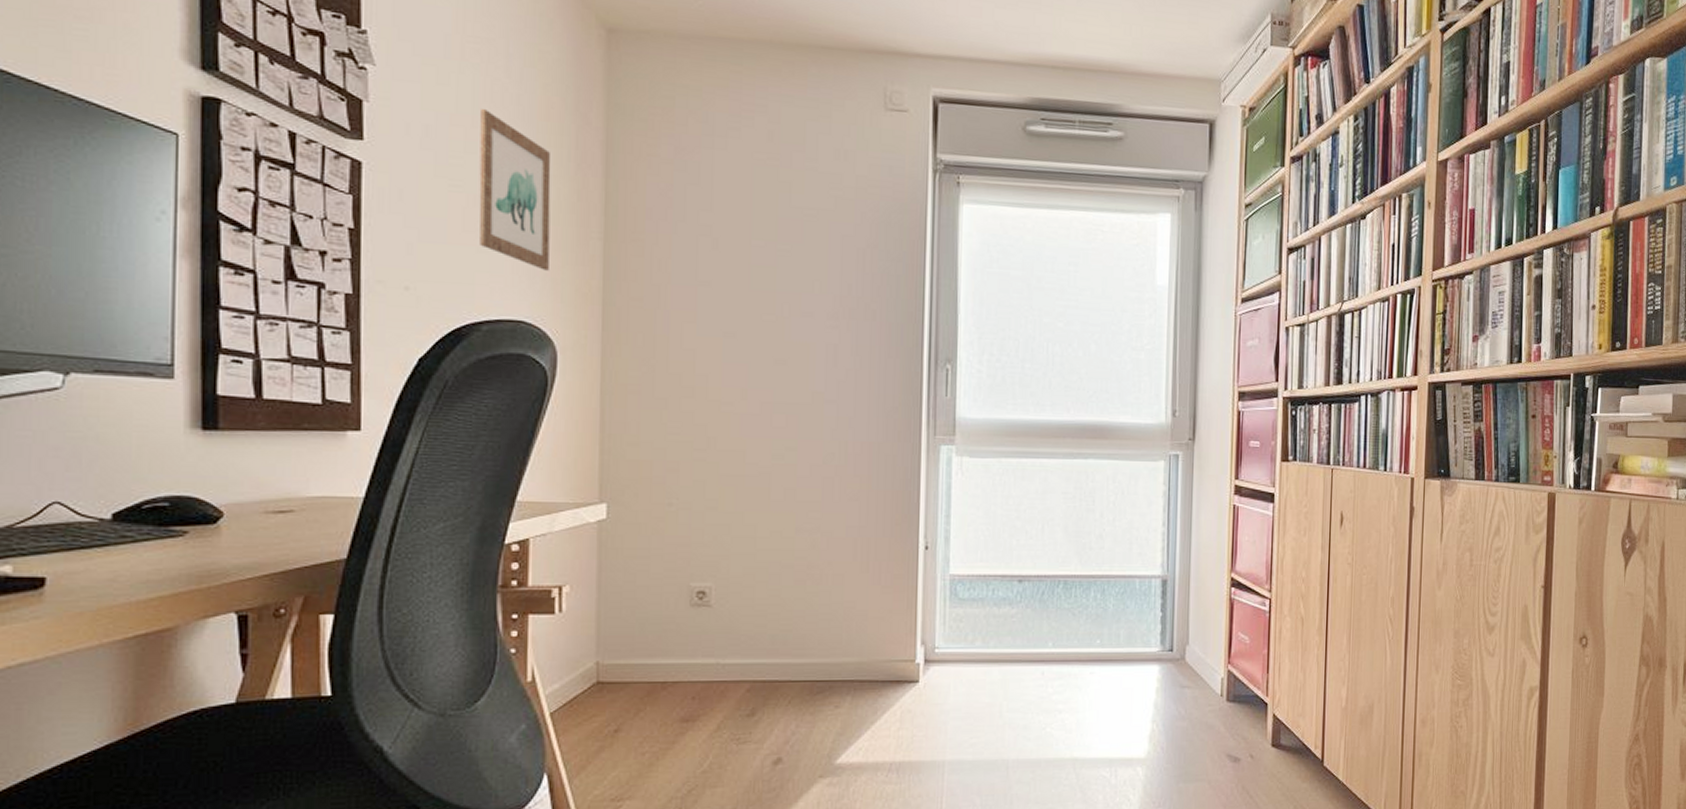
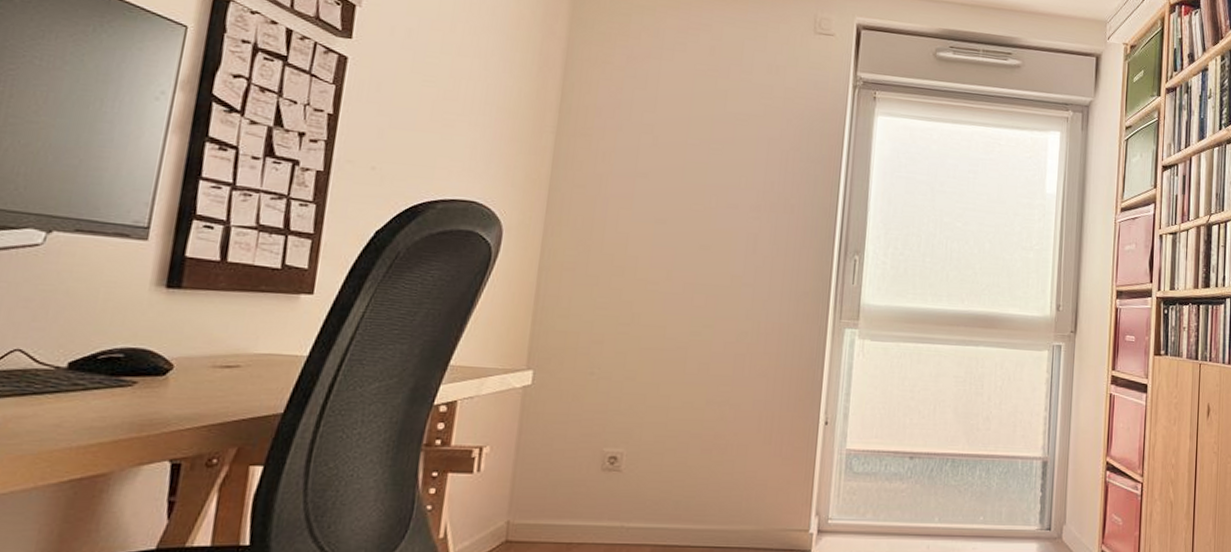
wall art: present [479,108,551,271] -> none [444,16,516,158]

